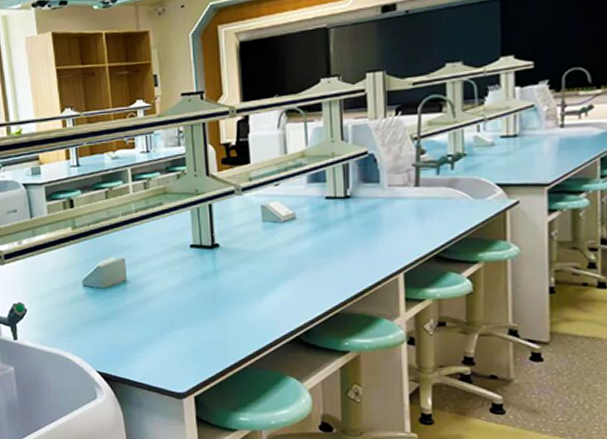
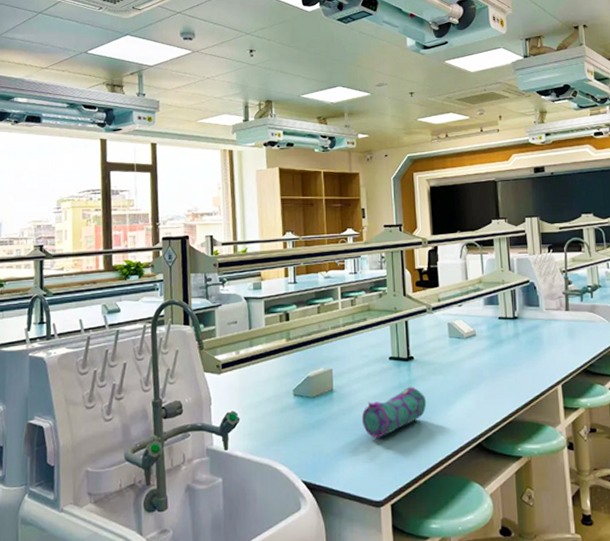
pencil case: none [159,276,235,330] -> present [361,386,427,438]

